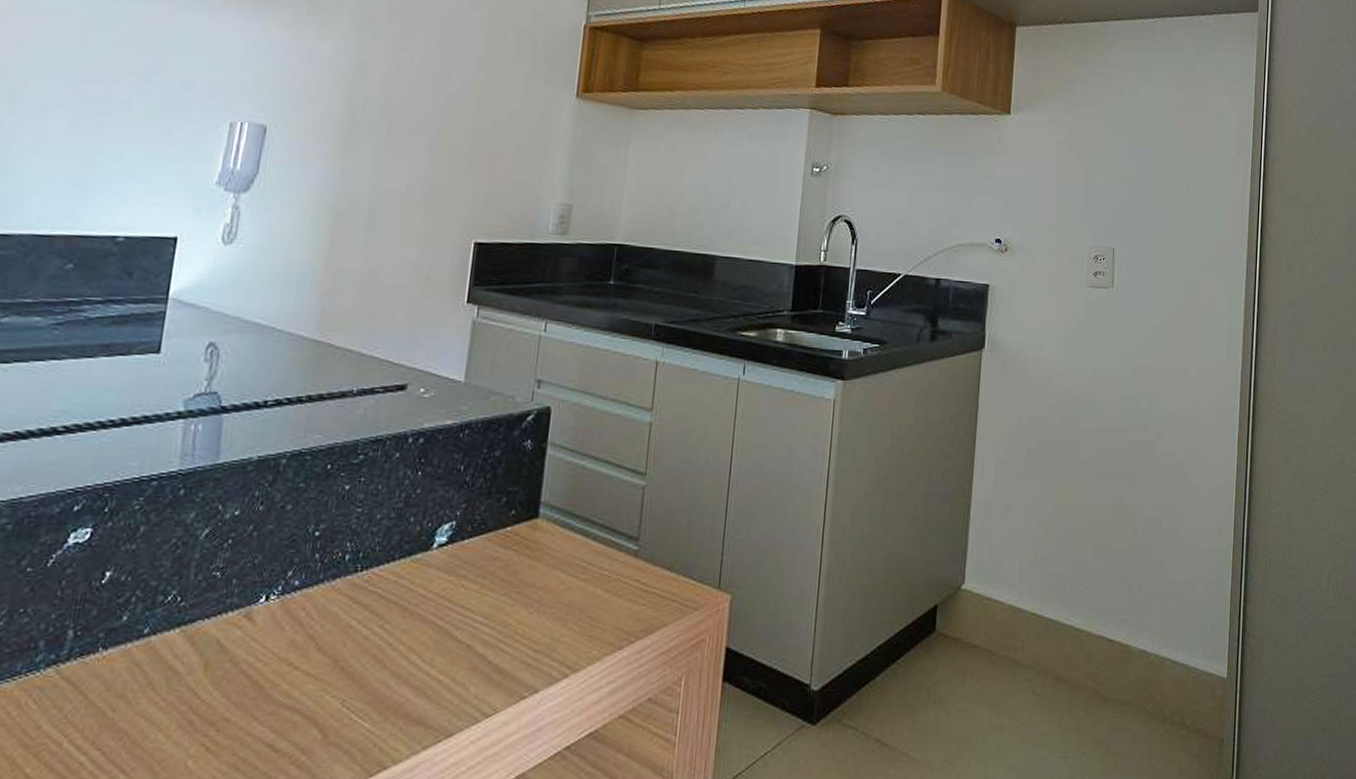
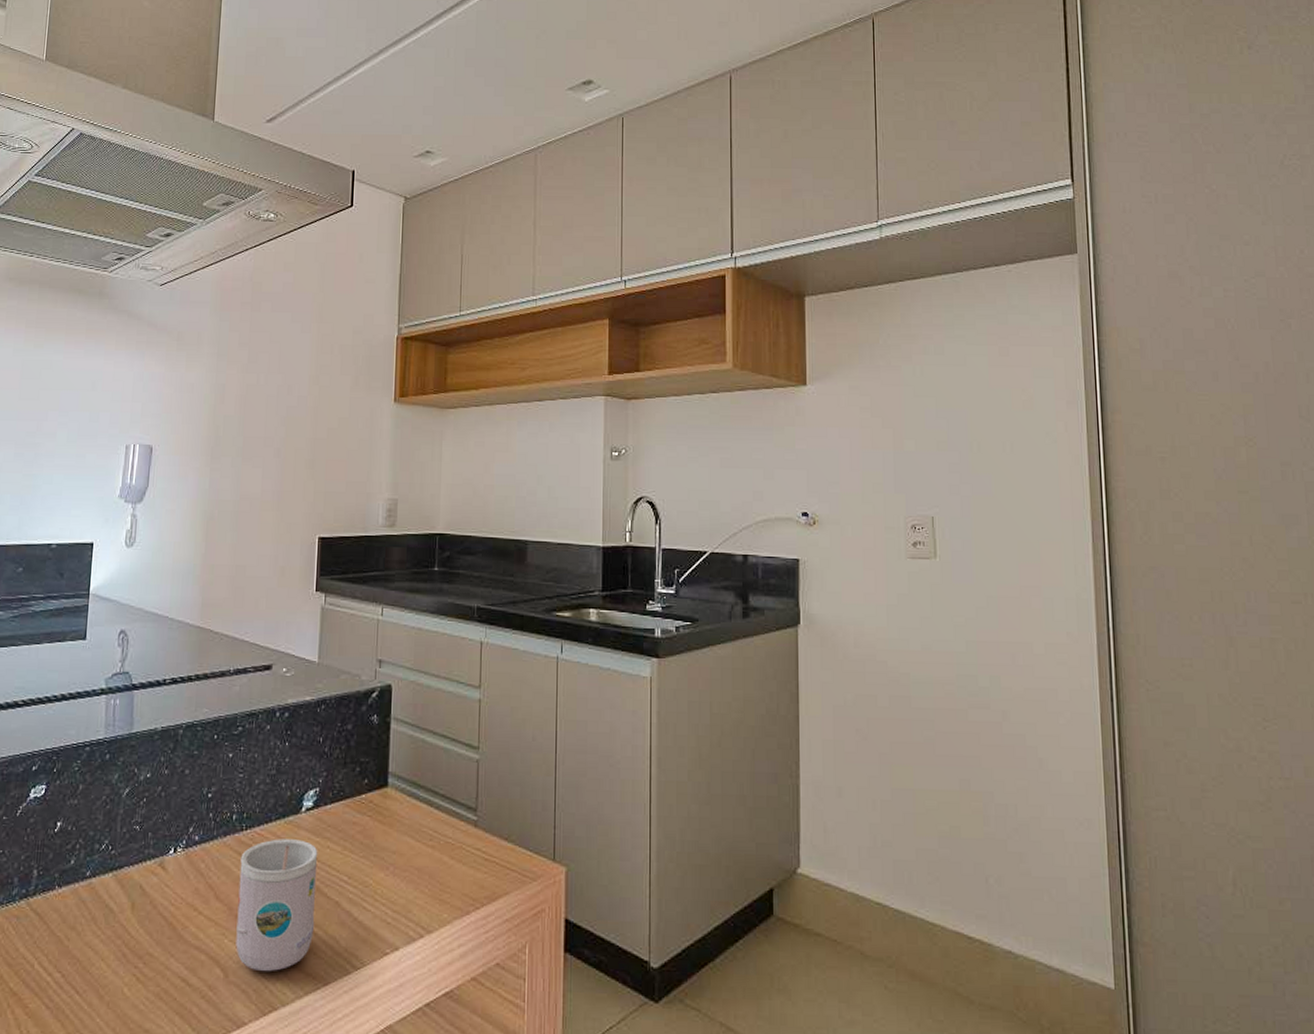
mug: none [339,579,450,727] -> present [235,839,318,971]

